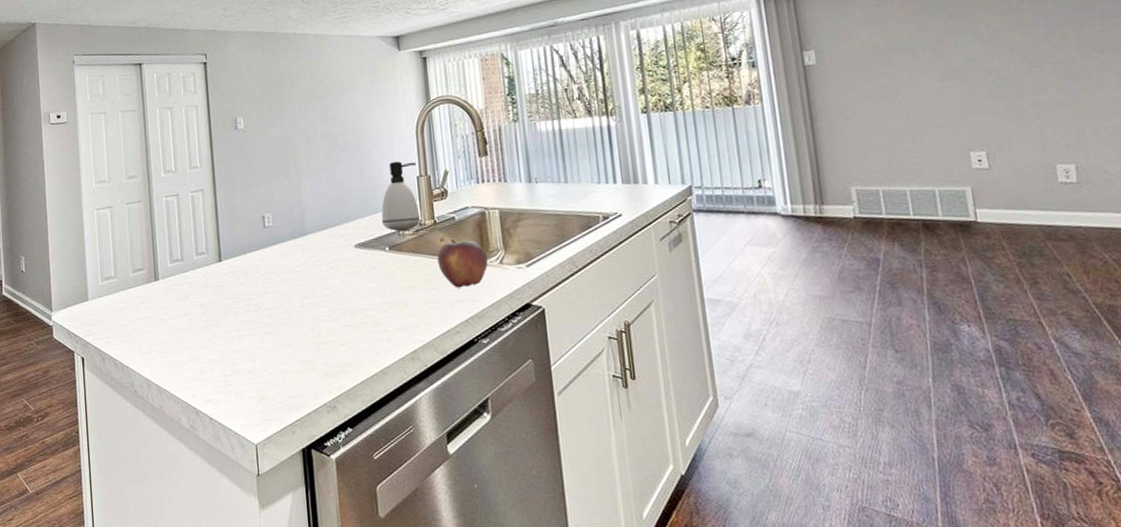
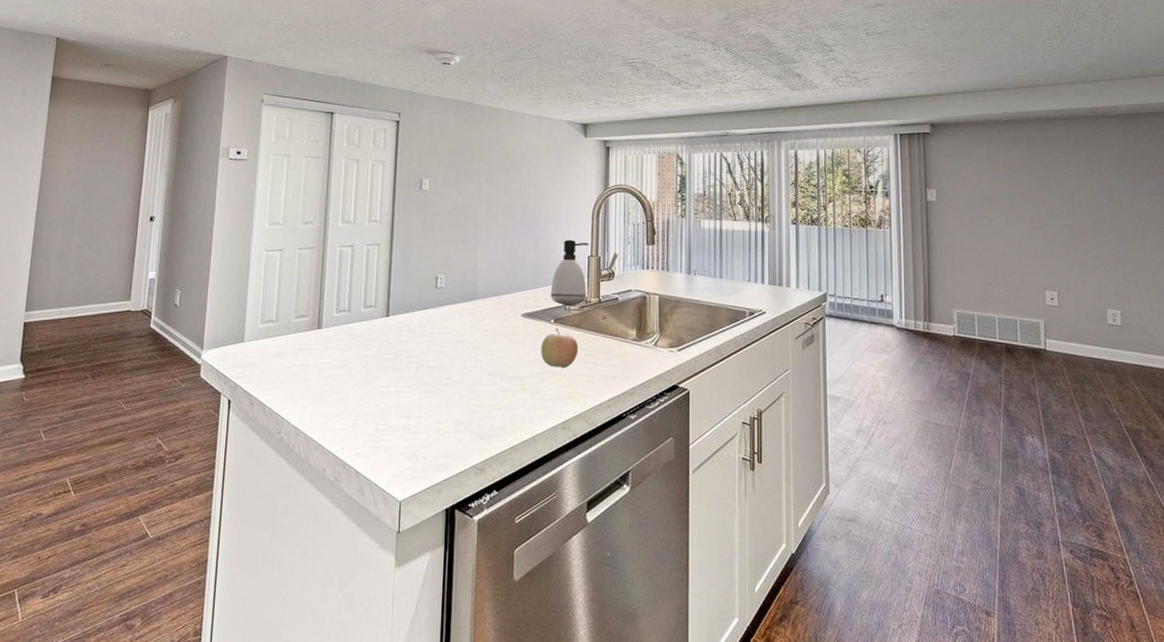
fruit: none [378,256,419,297] -> present [541,328,579,368]
fruit: present [437,238,489,288] -> none [598,318,644,365]

